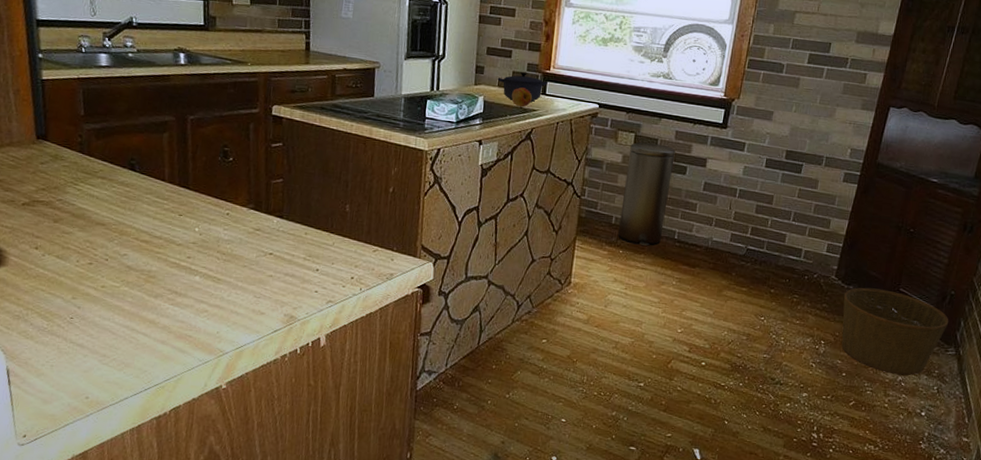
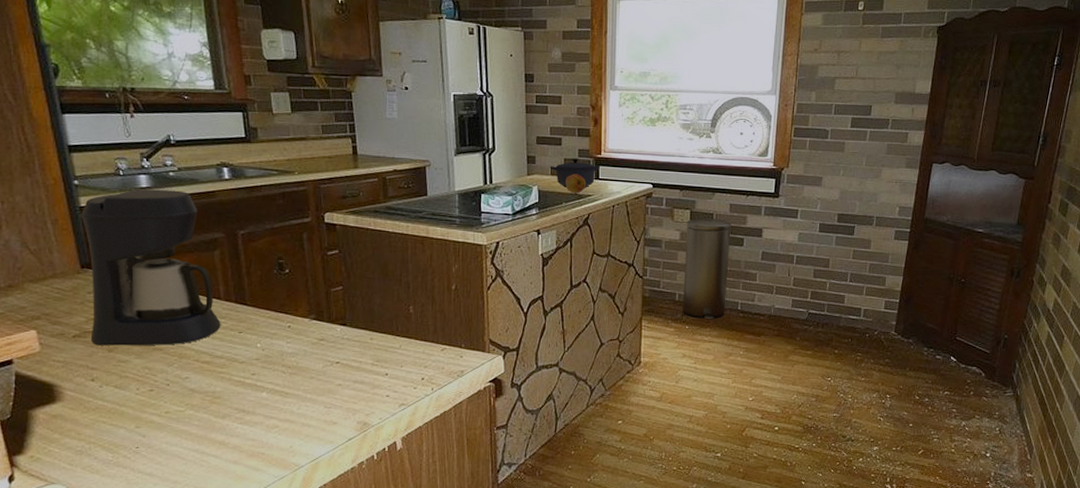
coffee maker: none [38,66,163,221] -> present [81,189,221,346]
basket: present [841,287,949,375] -> none [904,339,1005,419]

